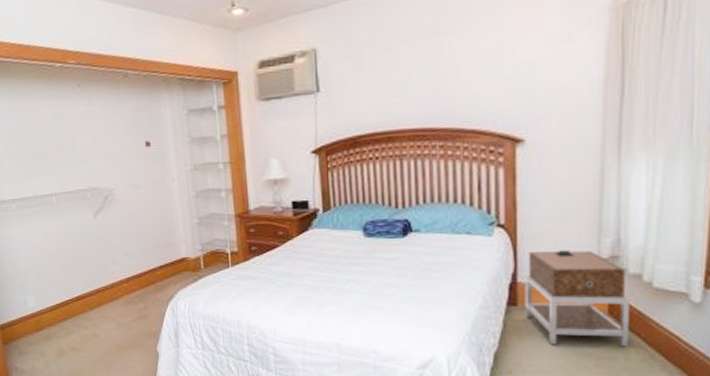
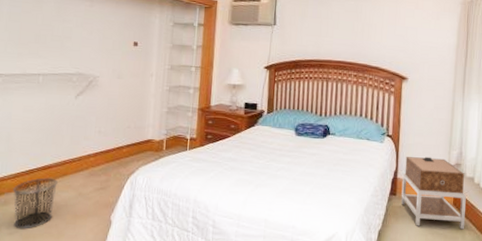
waste bin: none [52,309,97,364] -> present [13,177,58,230]

